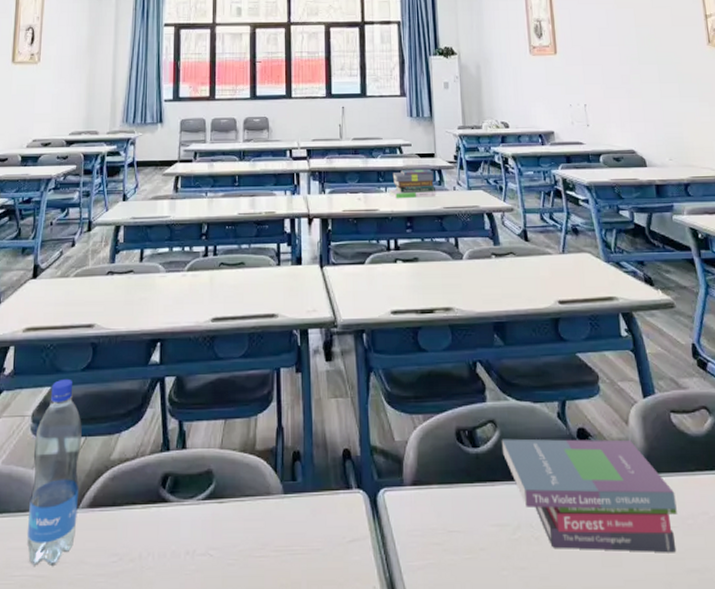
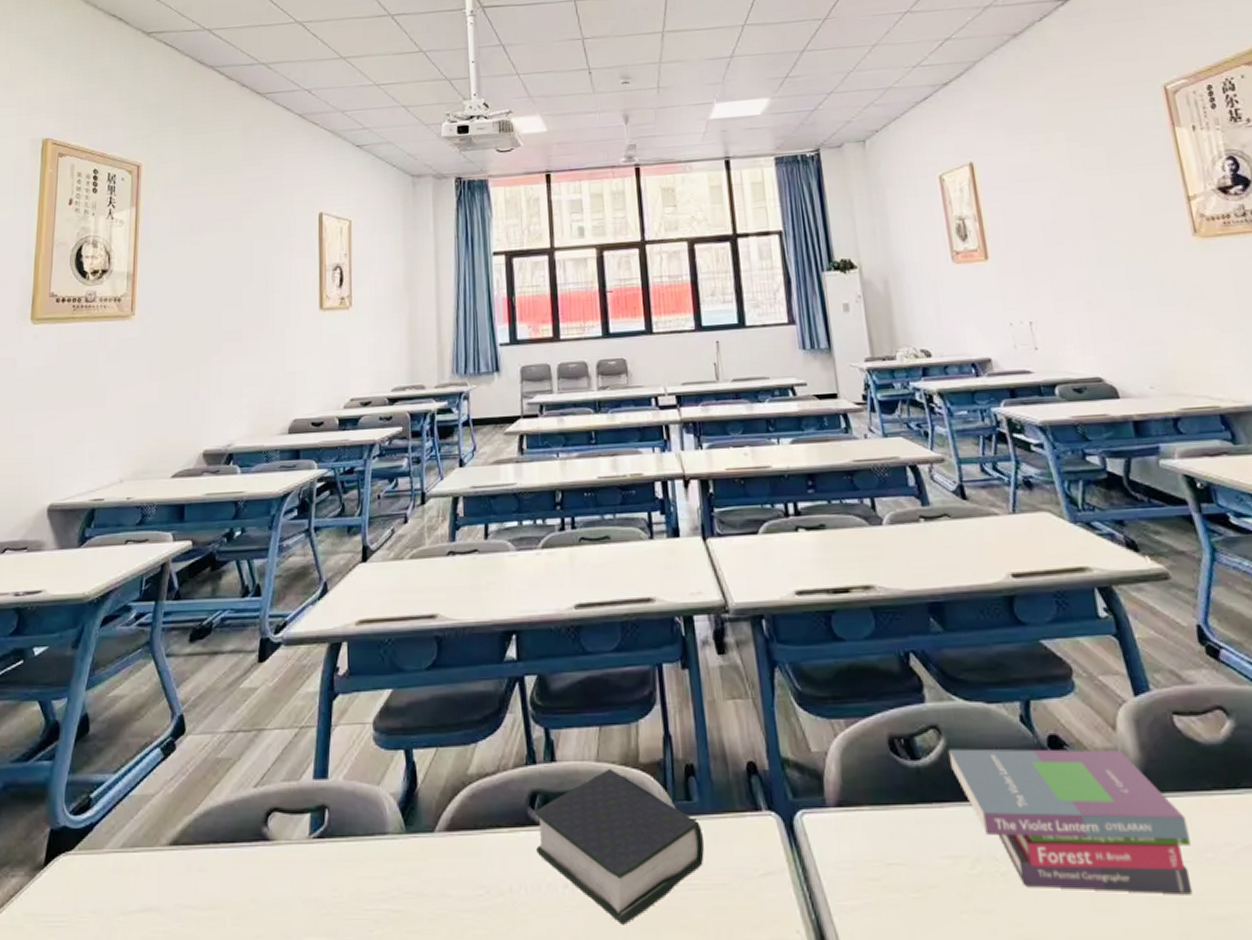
bottle: present [26,378,82,566] -> none [377,679,434,899]
book: none [165,455,305,585] -> present [534,769,705,925]
books: present [389,168,436,199] -> none [782,413,843,453]

